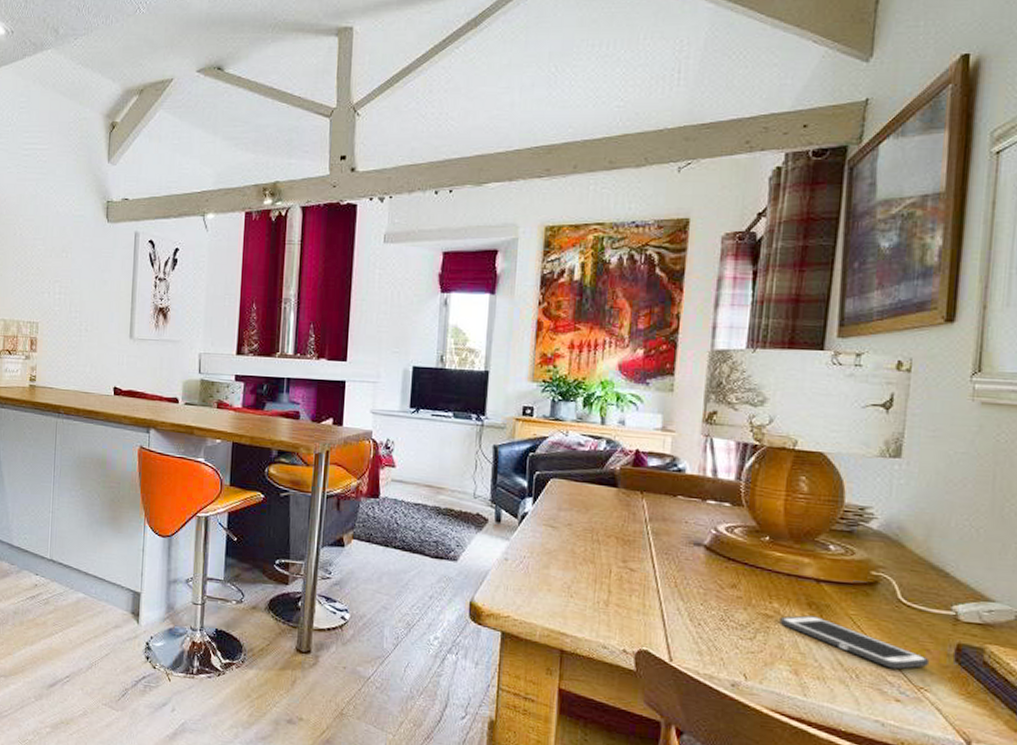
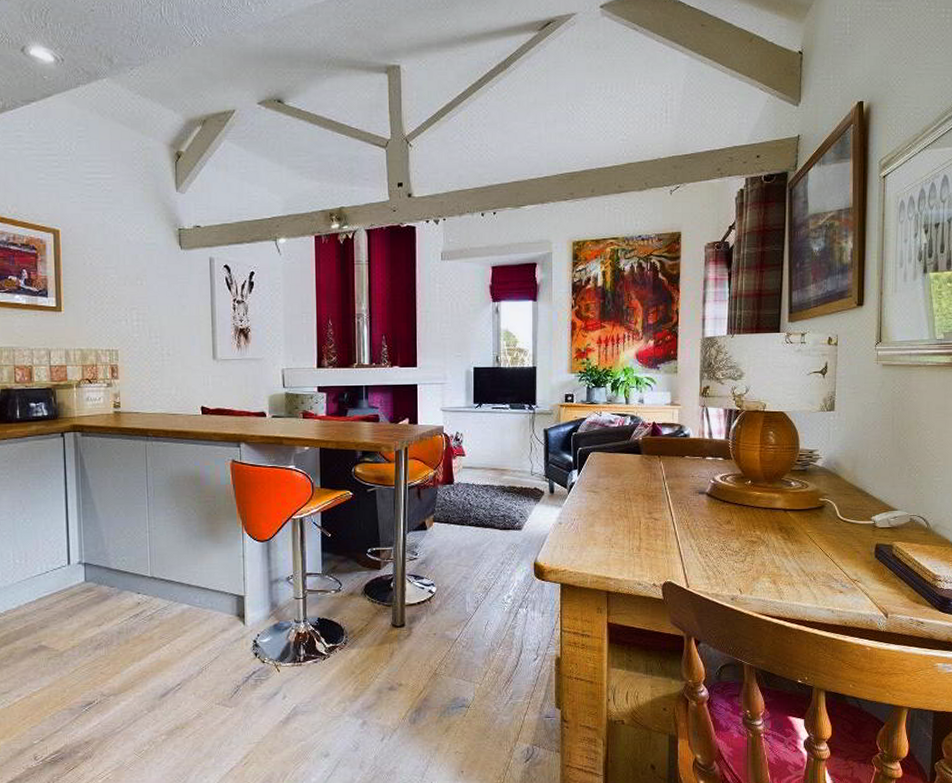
cell phone: present [779,615,930,670] -> none [761,537,860,569]

